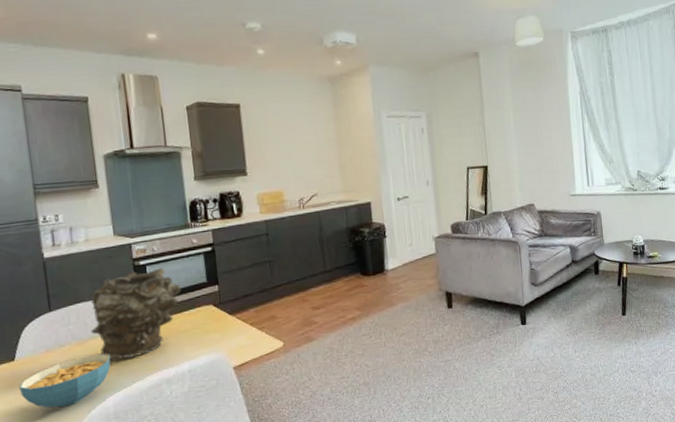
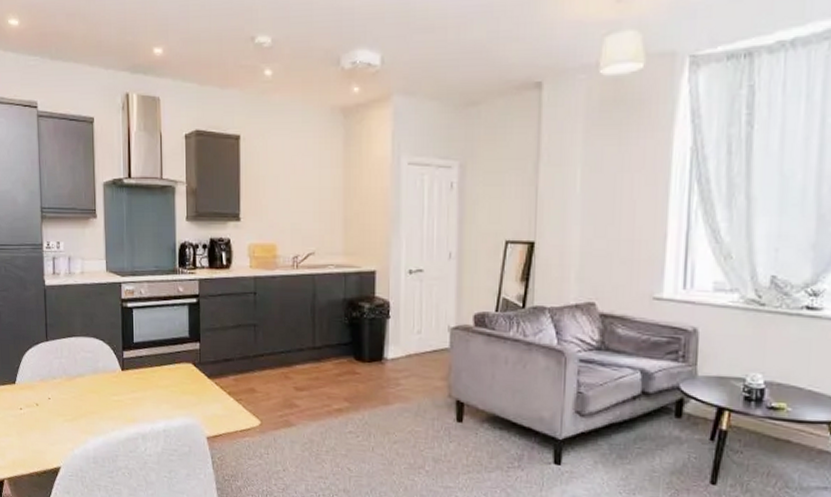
cereal bowl: present [18,354,111,408] -> none [17,393,95,440]
vase: present [91,268,181,359] -> none [80,312,164,404]

